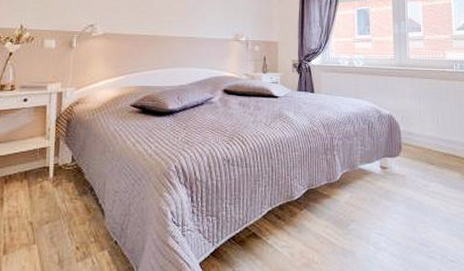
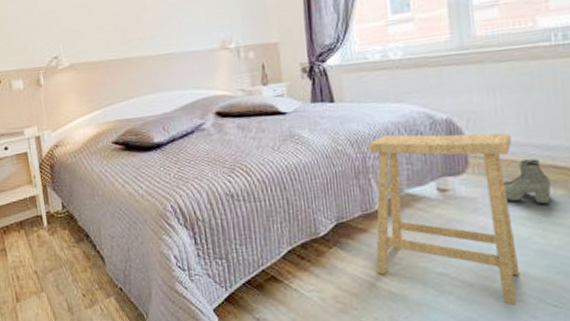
stool: none [334,122,431,261] -> present [368,132,520,305]
boots: none [423,149,452,183] -> present [503,159,552,205]

